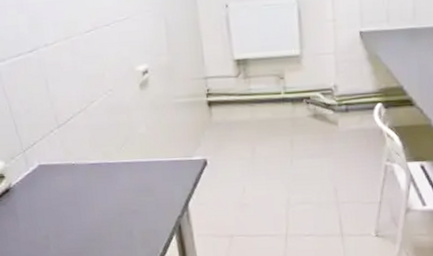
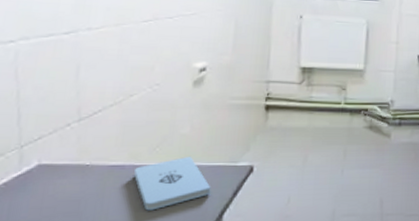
notepad: none [110,153,174,201] -> present [134,156,211,211]

